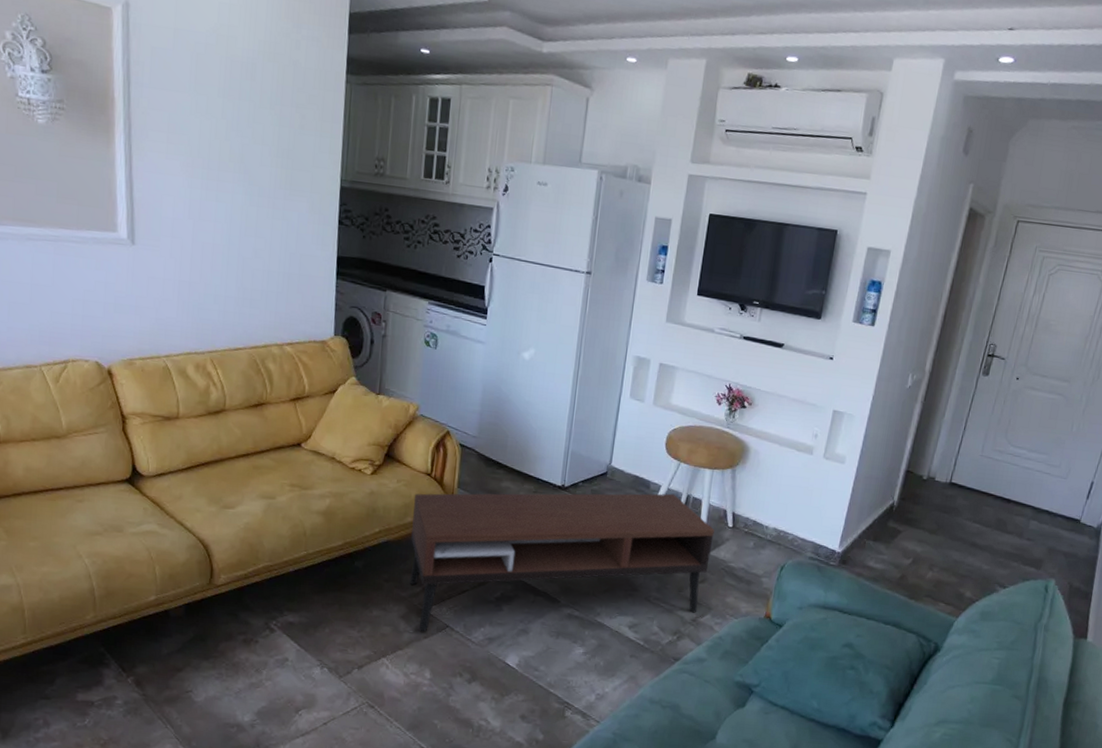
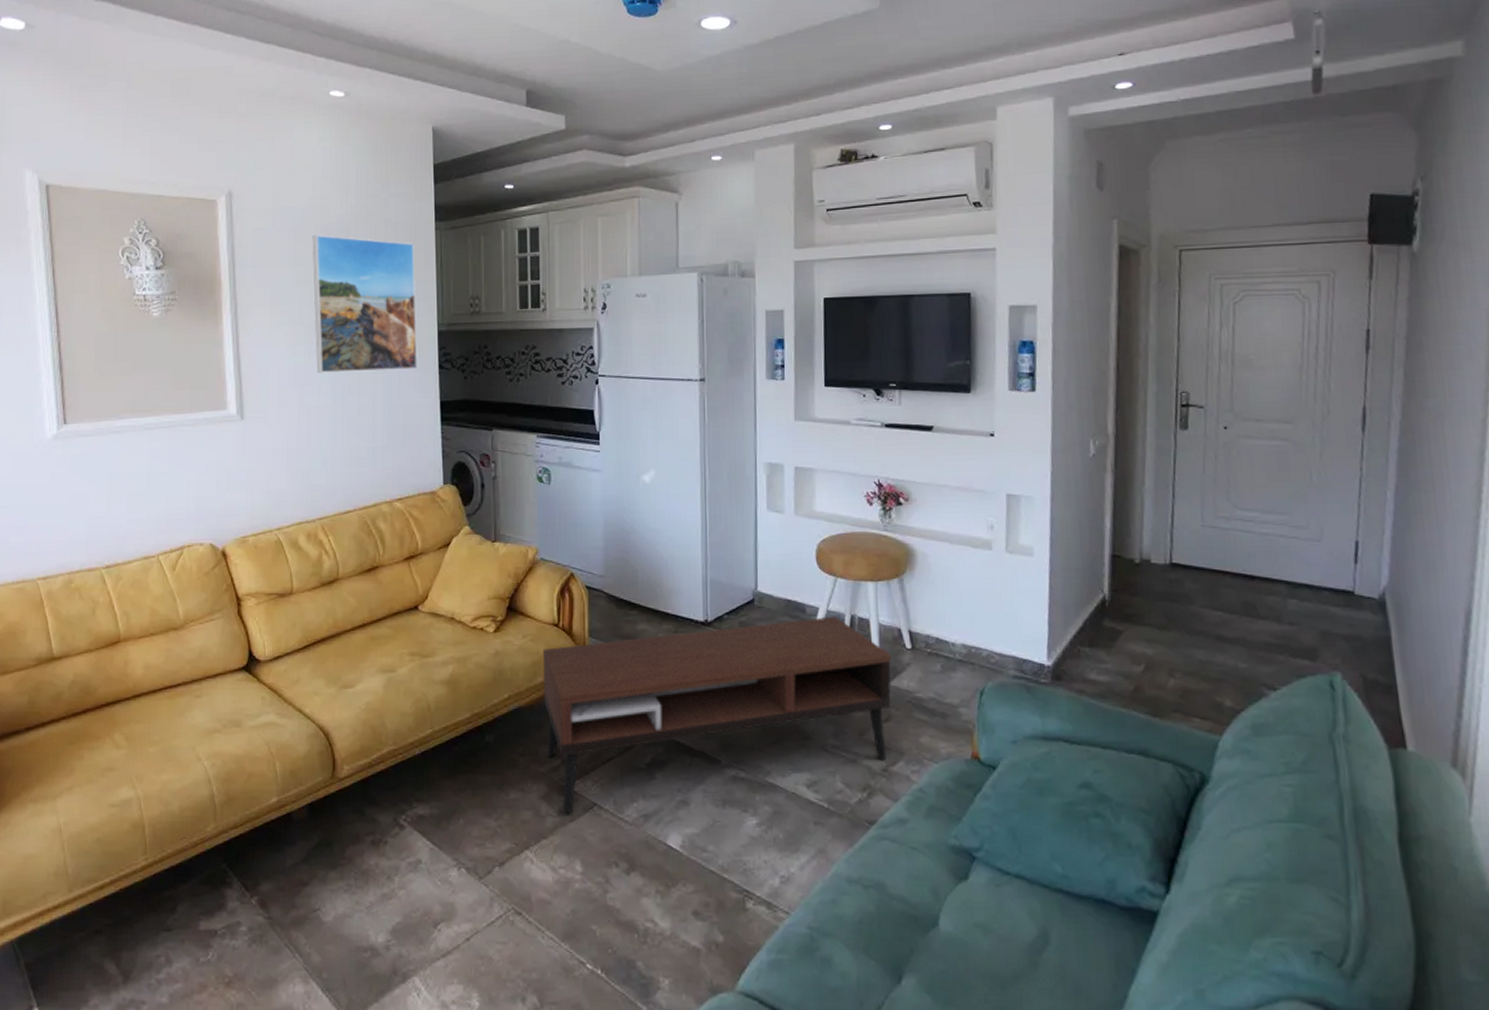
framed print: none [213,65,323,221] -> present [312,235,417,374]

